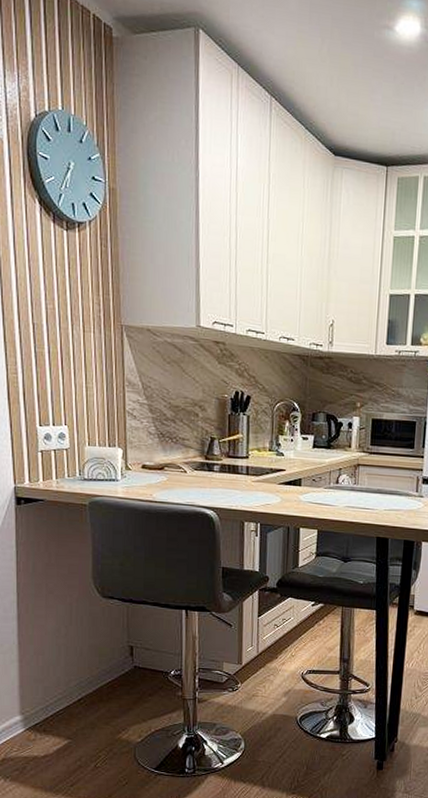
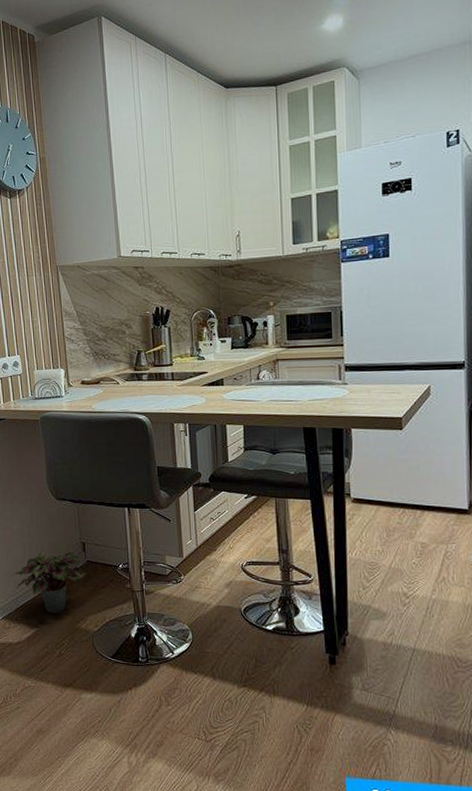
potted plant: none [41,655,133,723] -> present [12,551,87,613]

